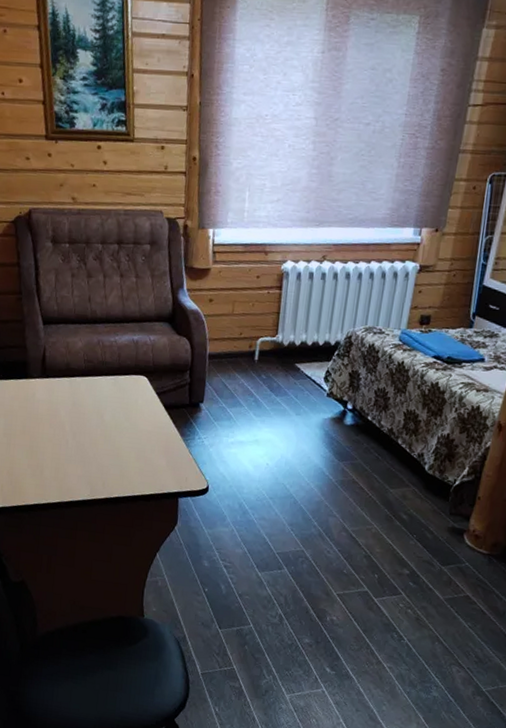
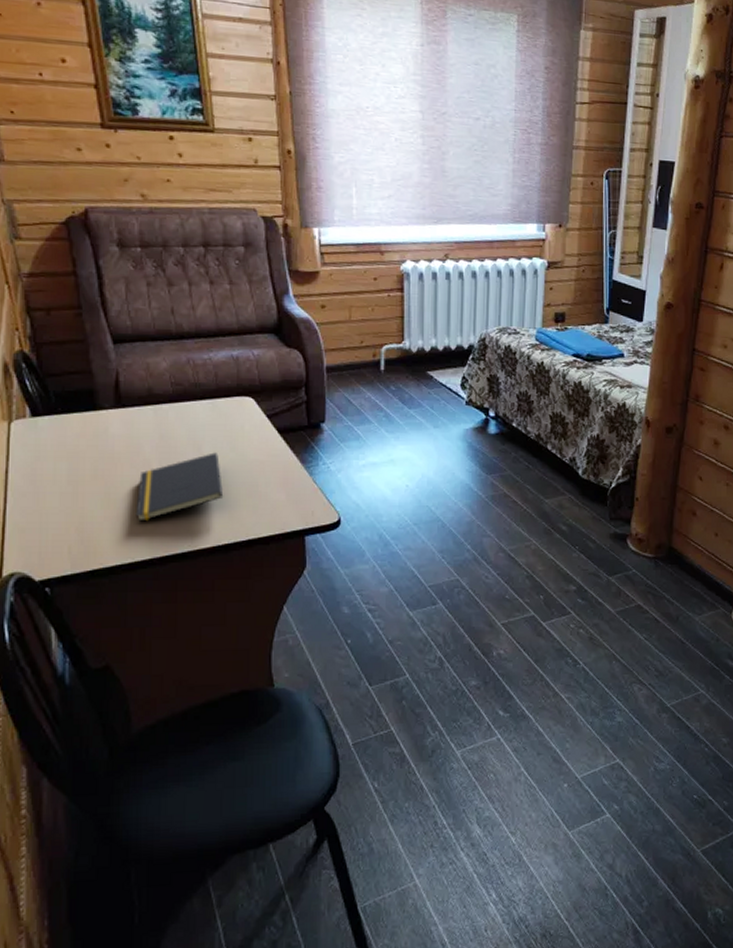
notepad: none [50,420,118,472] -> present [135,452,224,522]

